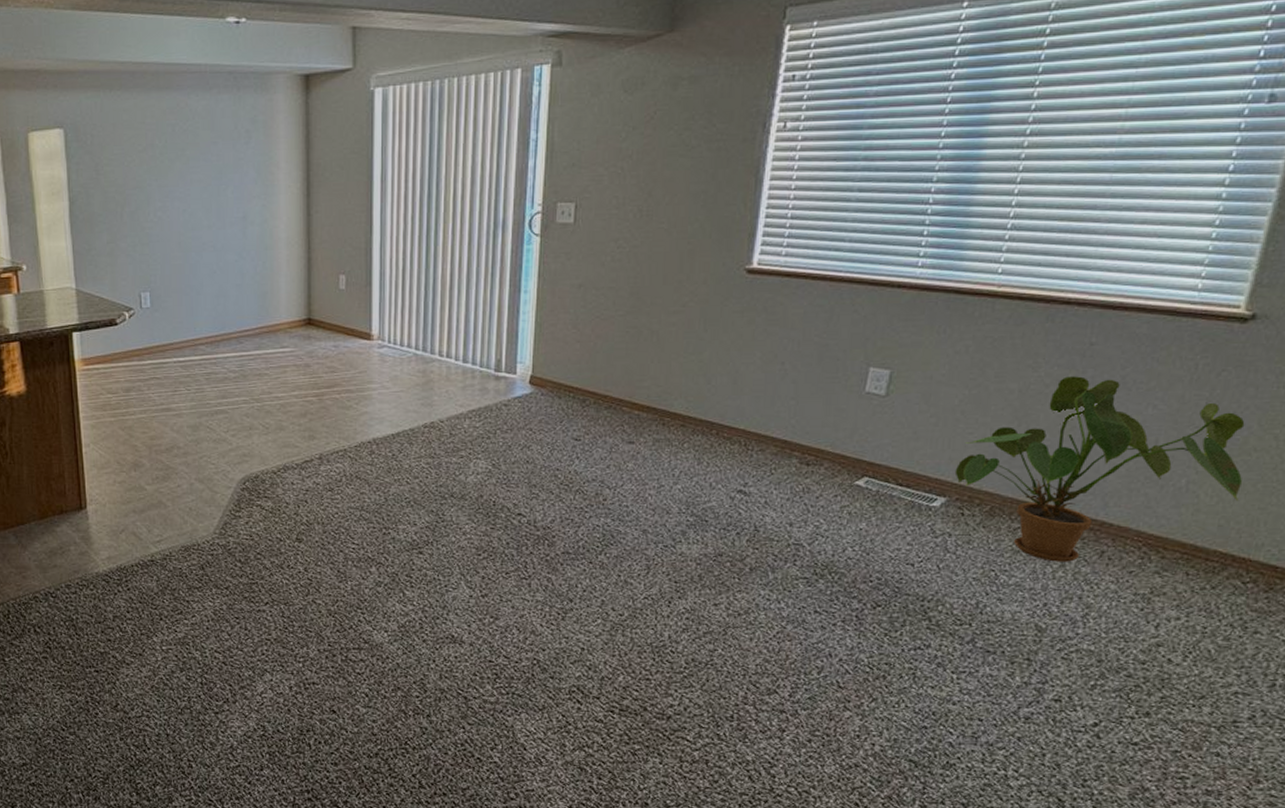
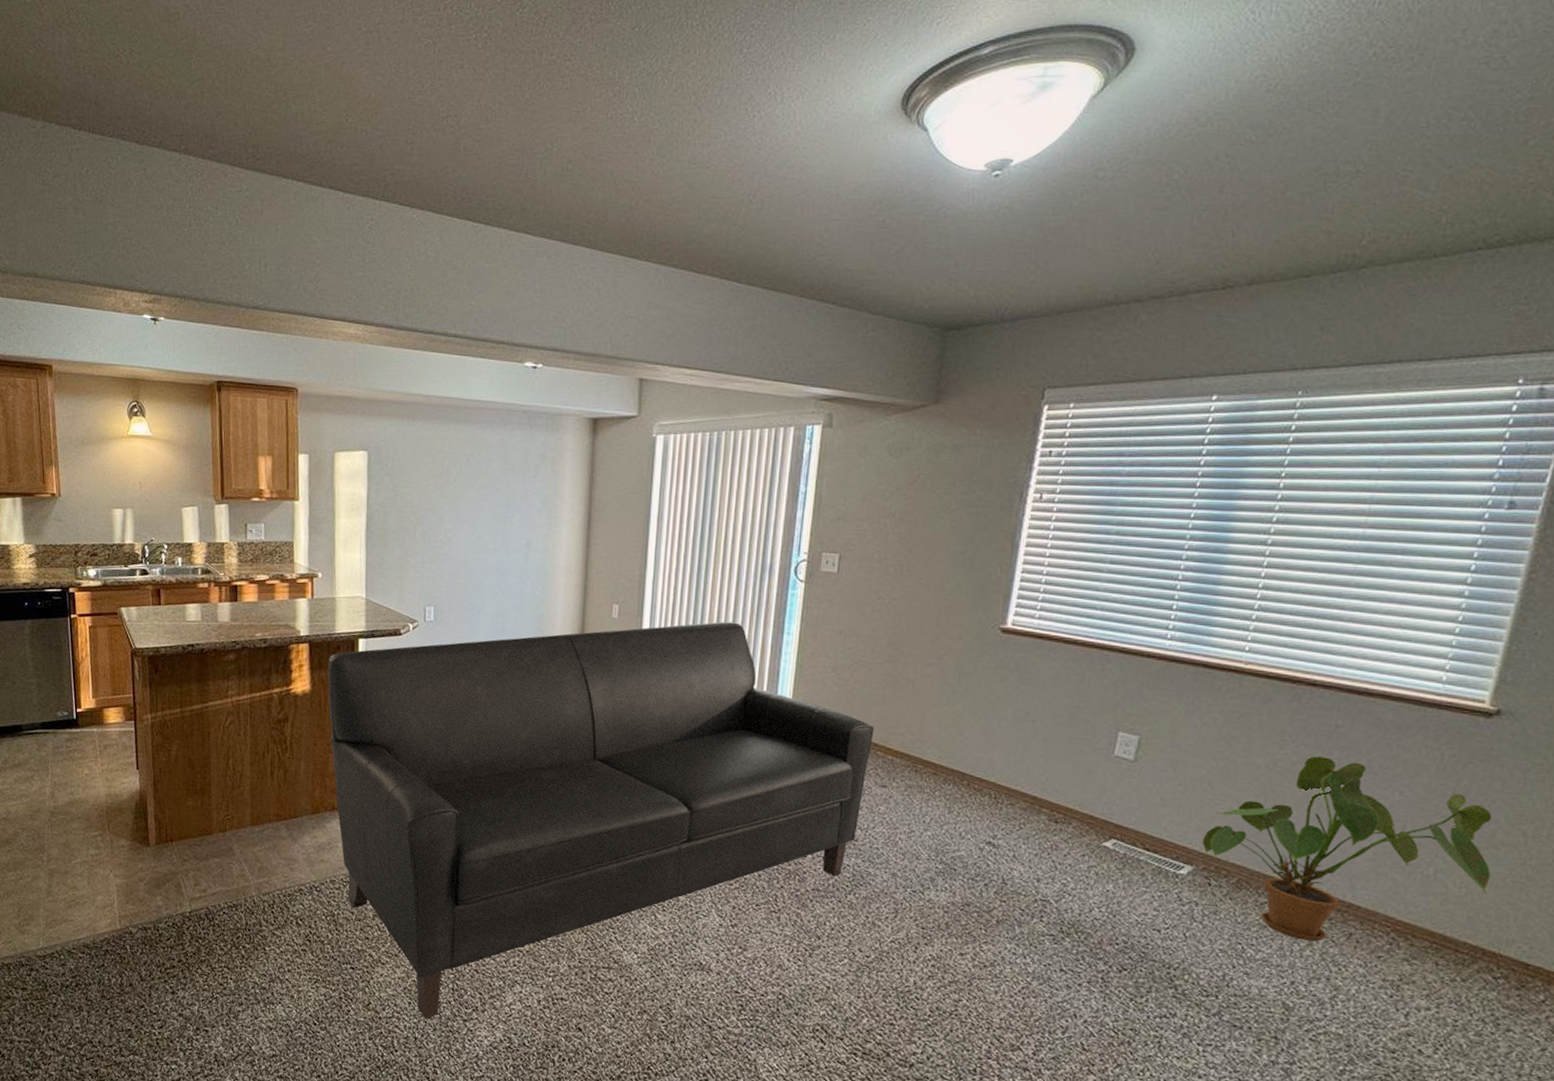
sofa: none [43,284,619,715] -> present [328,621,874,1019]

